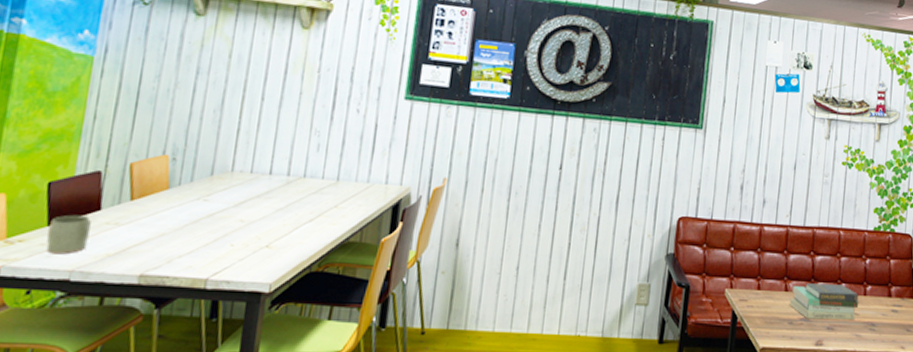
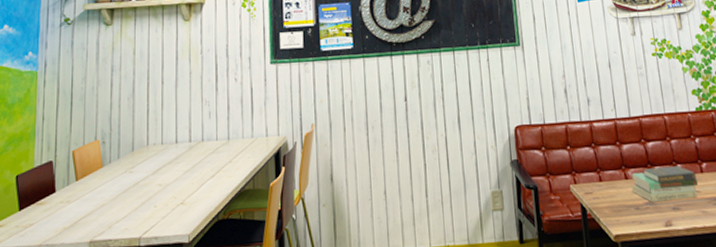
mug: present [46,214,91,255] -> none [19,198,49,234]

